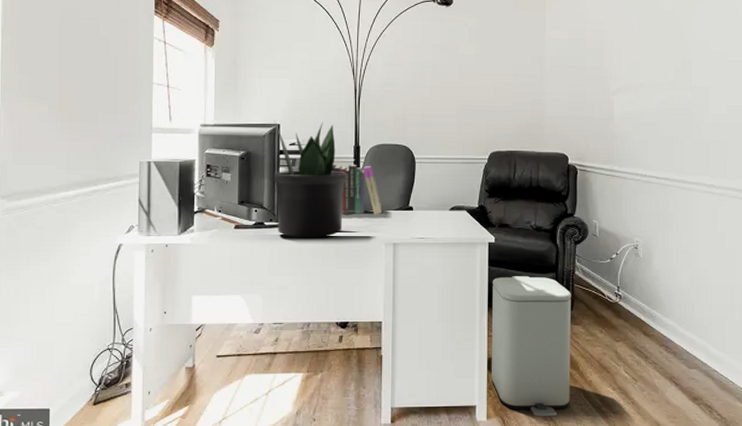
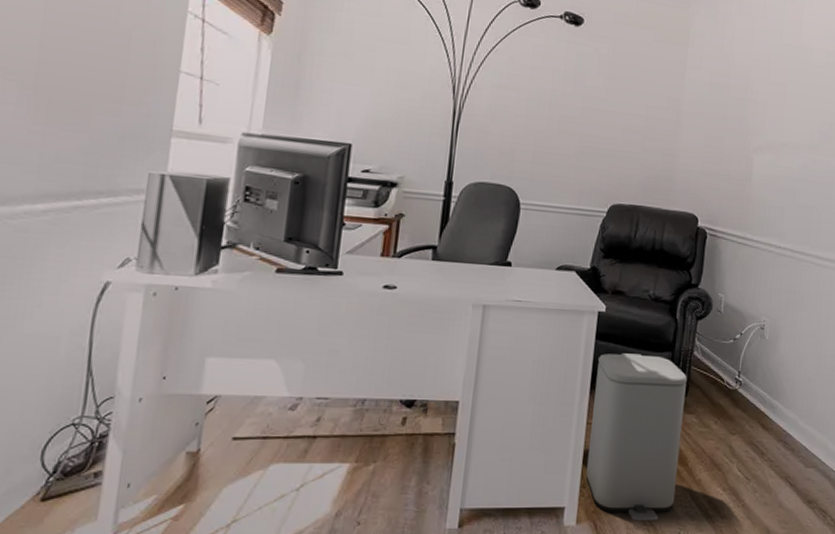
planter: present [274,120,347,239] -> none [335,139,433,293]
books: present [332,164,383,215] -> none [414,202,474,269]

